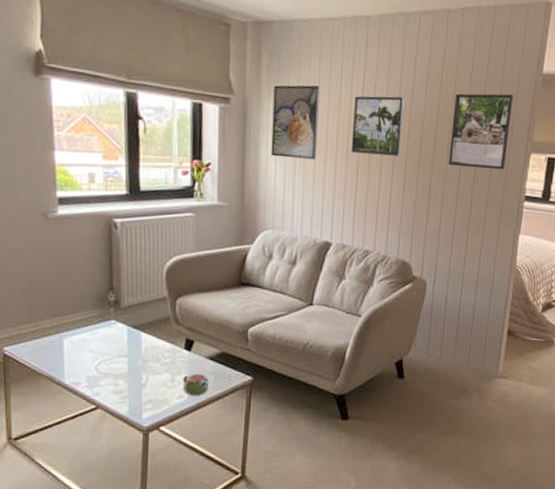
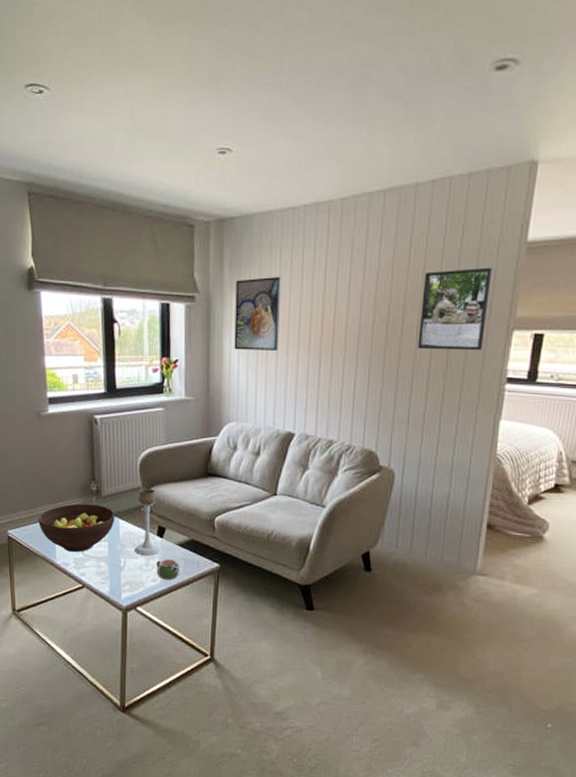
fruit bowl: none [43,316,136,369] -> present [39,504,115,552]
candle holder: none [157,299,188,371] -> present [134,488,160,556]
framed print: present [351,96,404,156] -> none [313,281,369,342]

